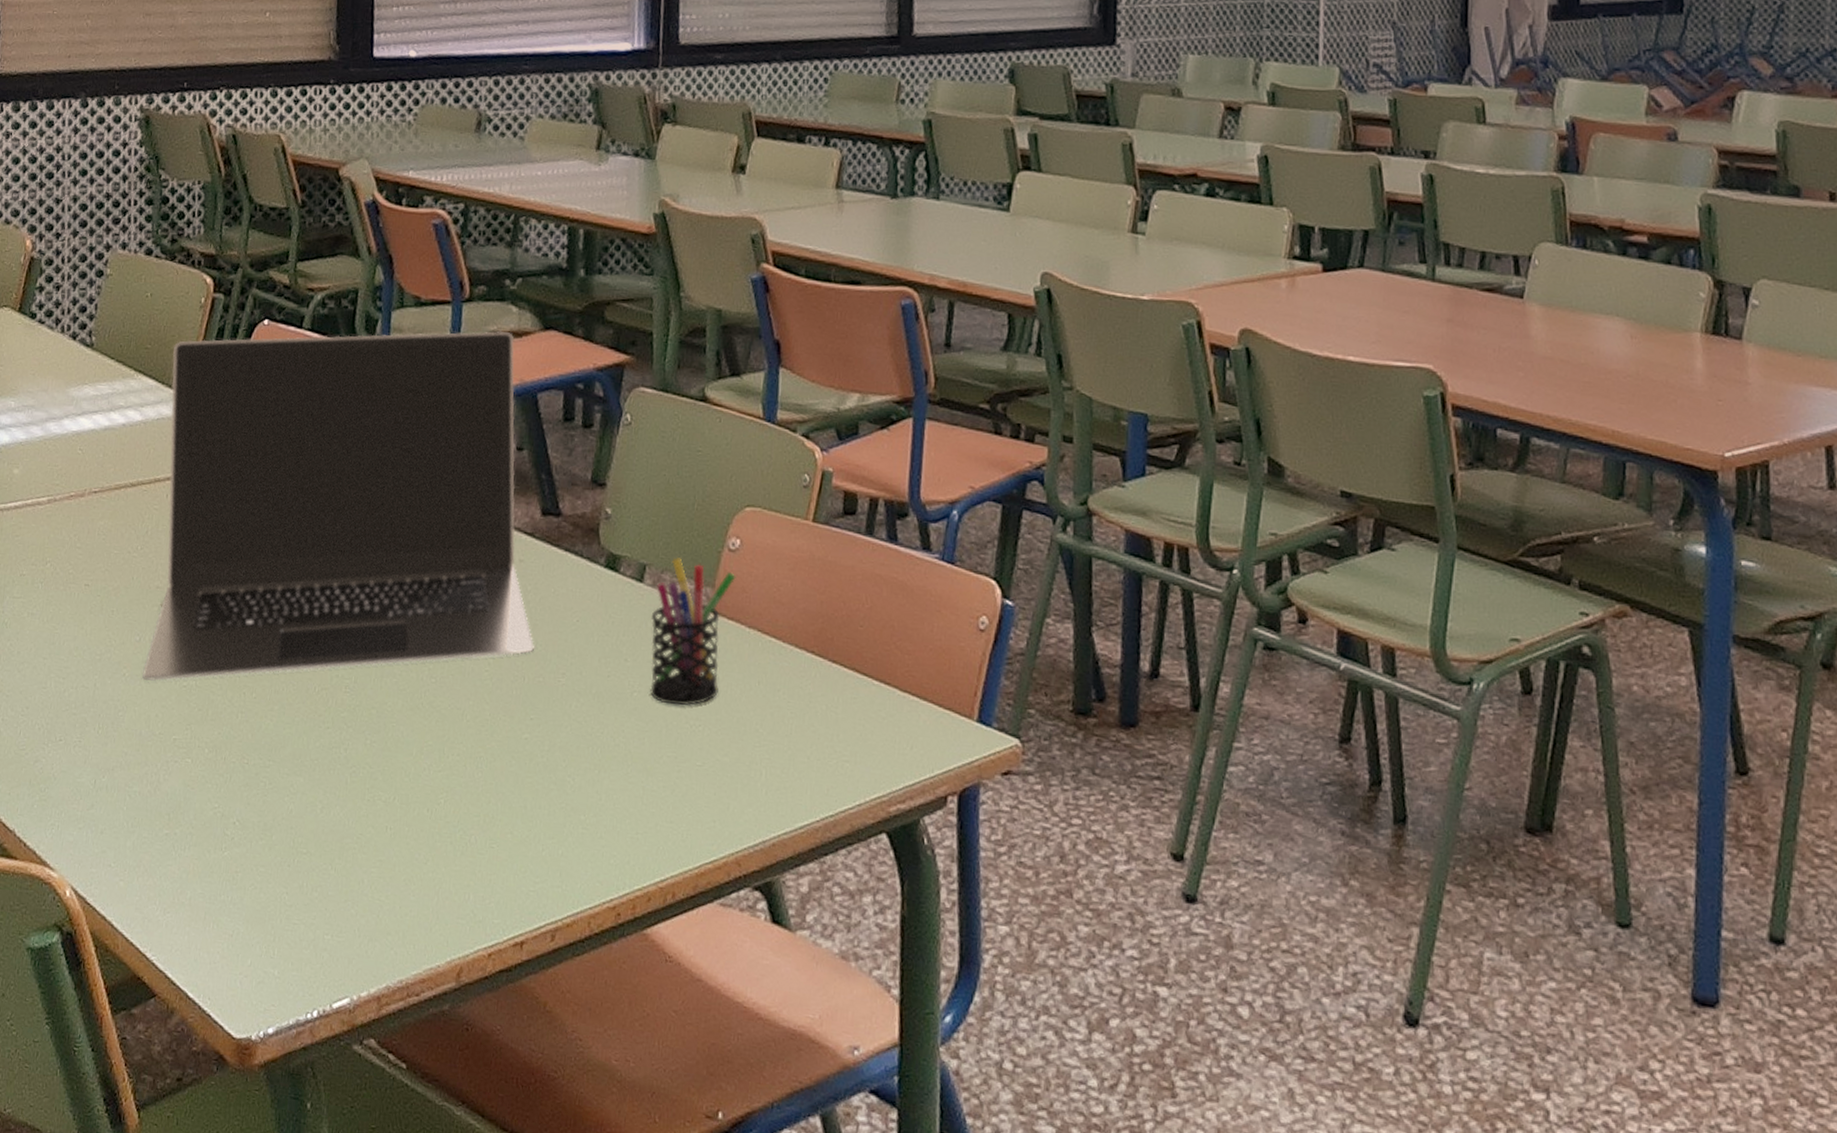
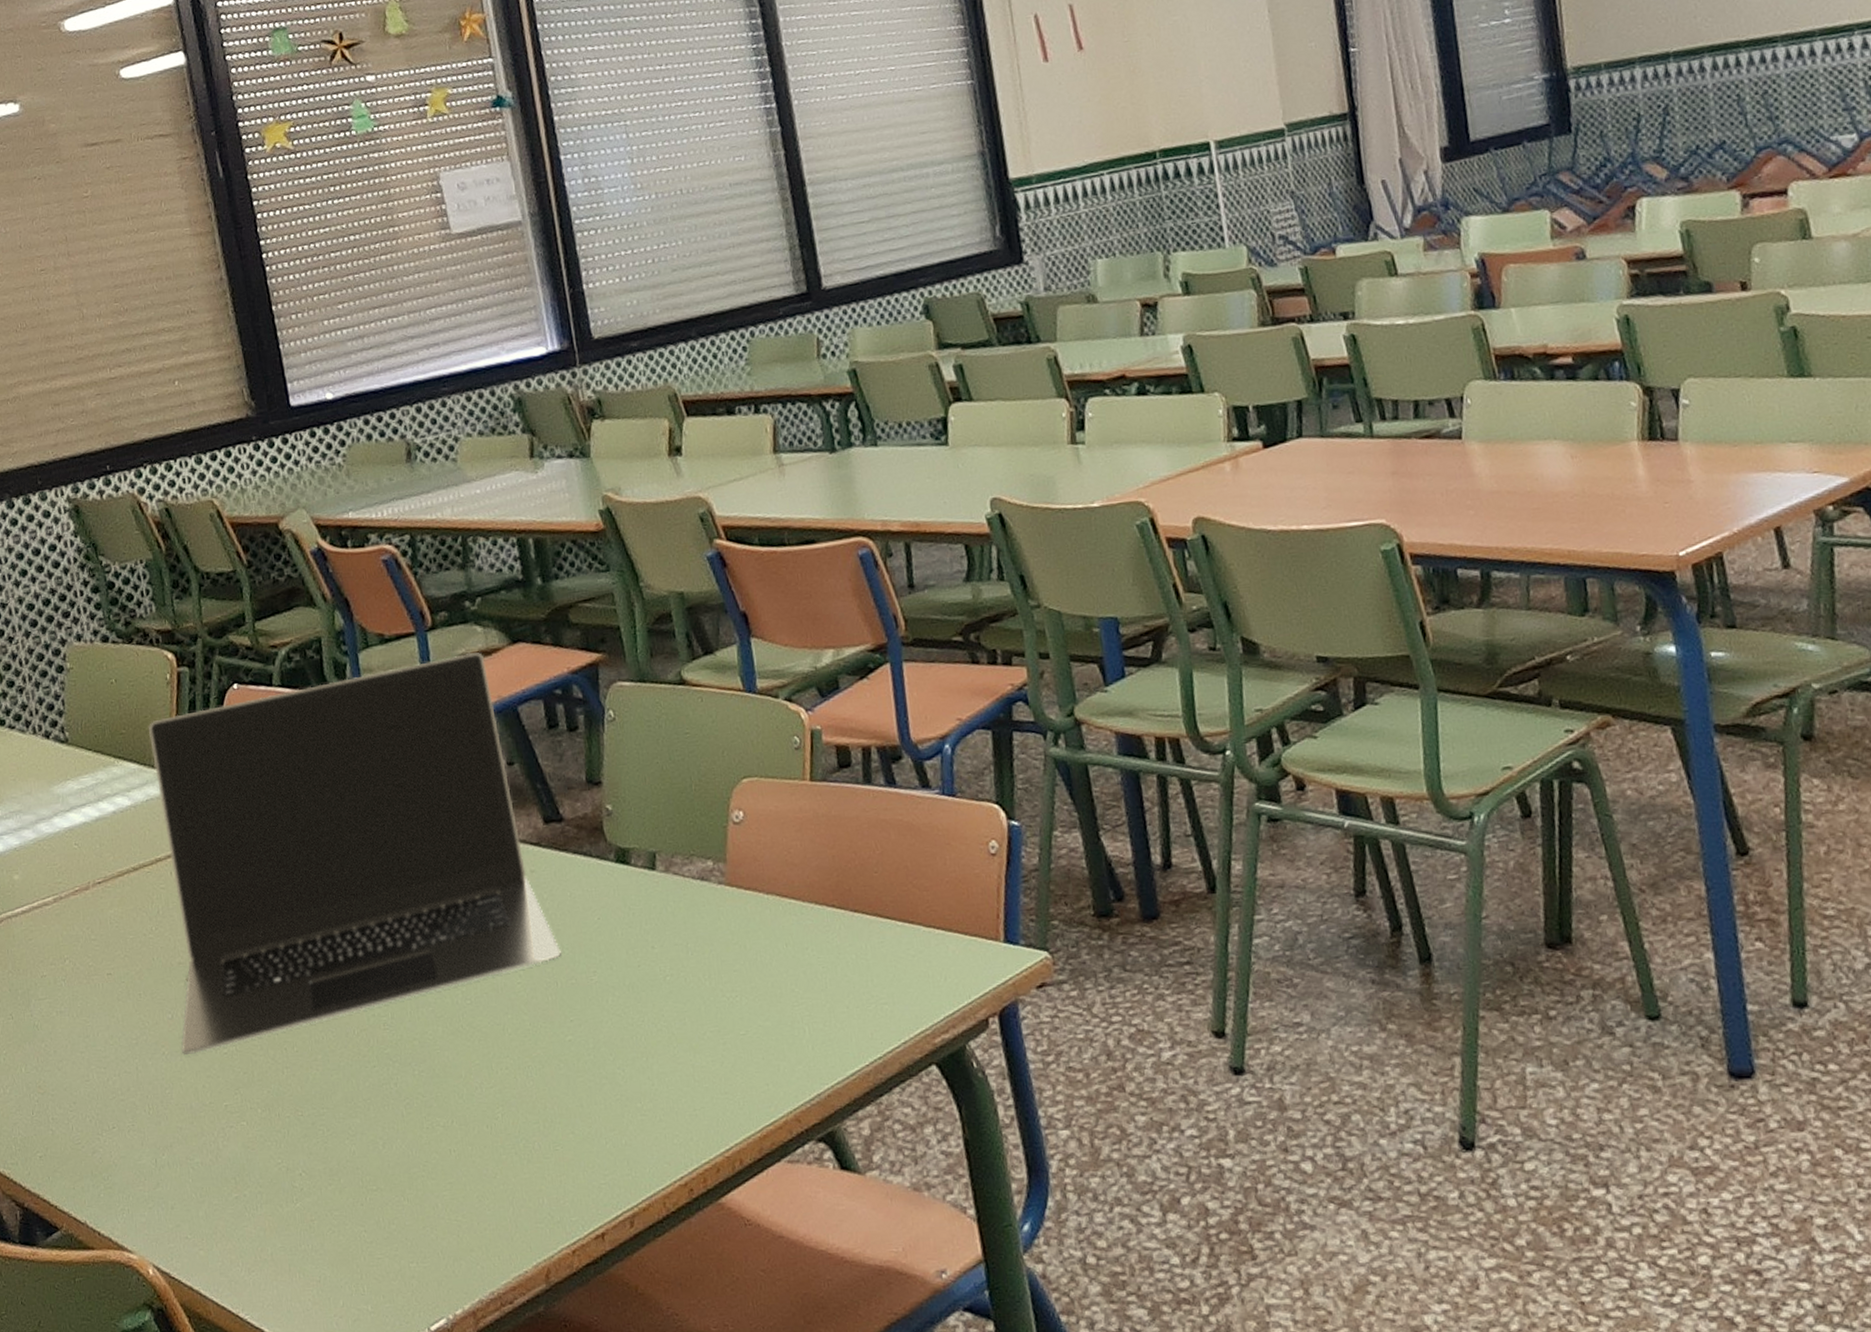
pen holder: present [650,557,736,706] -> none [669,839,749,982]

